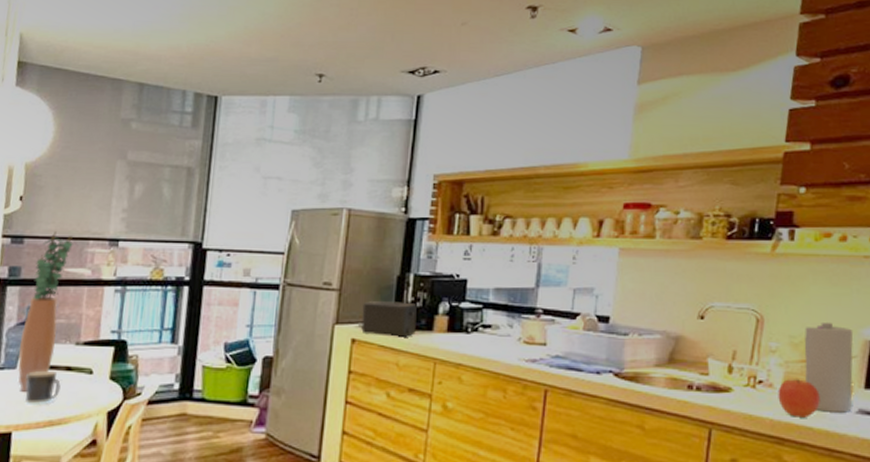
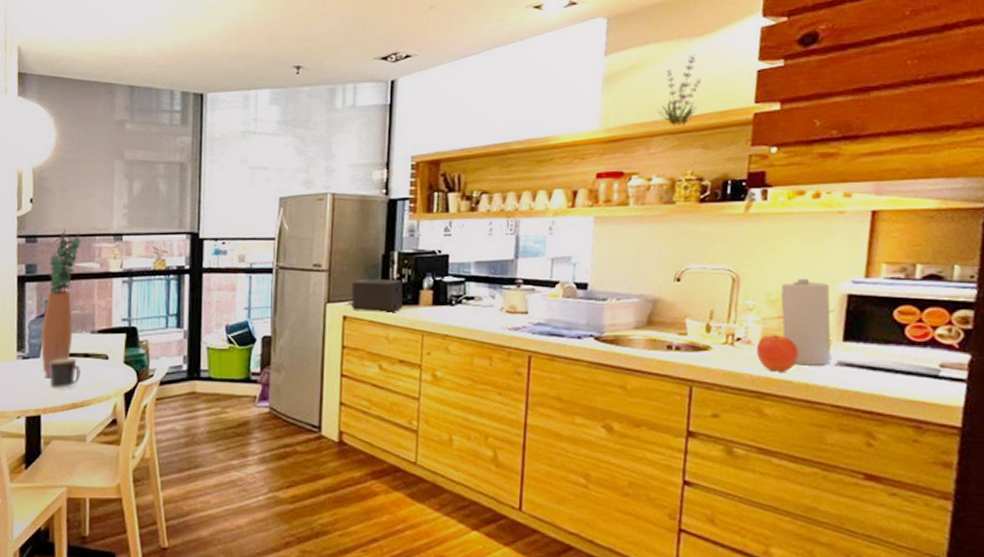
plant: none [688,90,733,162] -> present [657,55,701,127]

